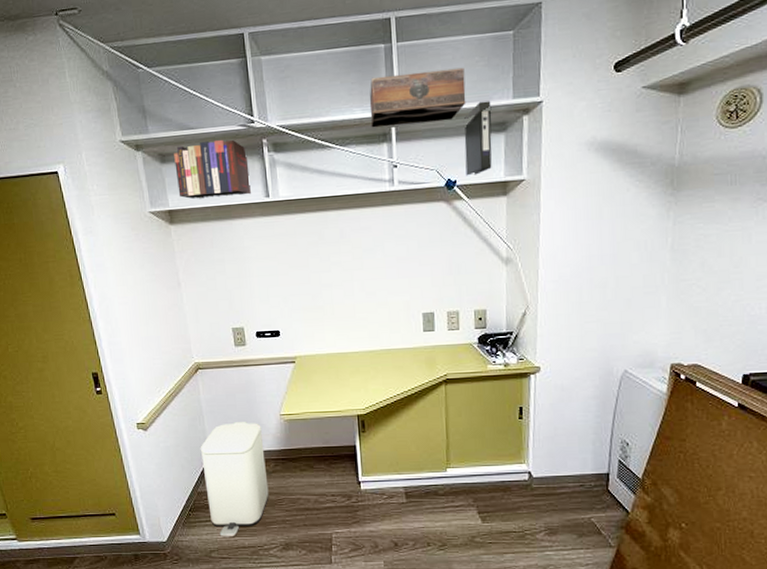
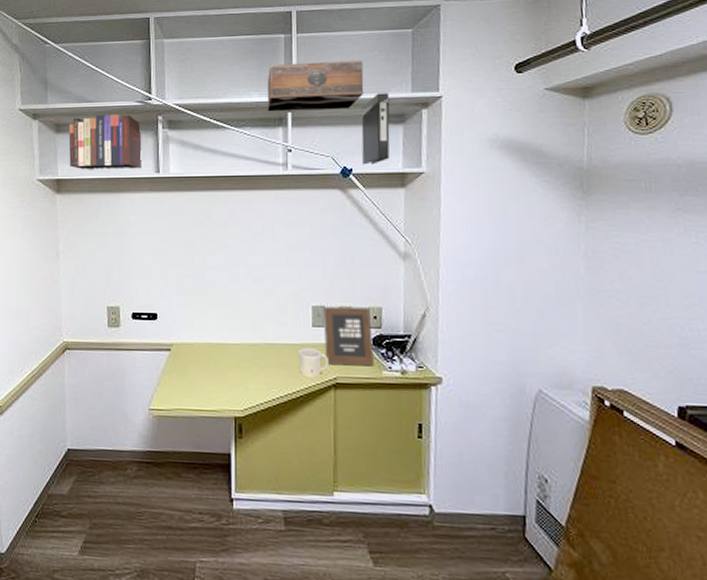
pedal bin: present [200,422,269,538] -> none [57,414,128,556]
mug: none [412,350,439,377] -> present [299,347,328,379]
picture frame: none [433,310,480,364] -> present [324,306,374,365]

